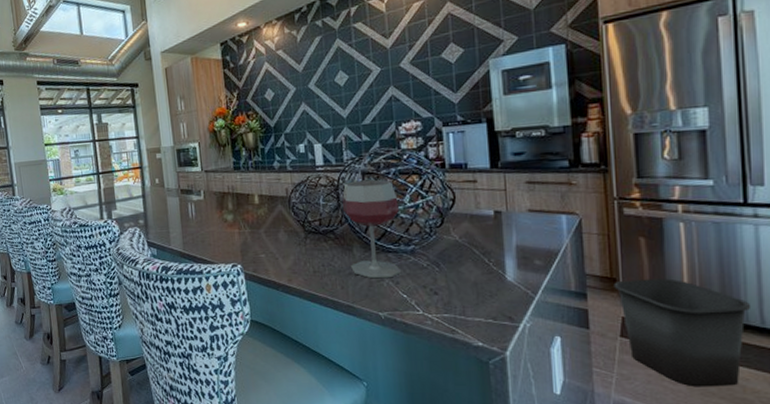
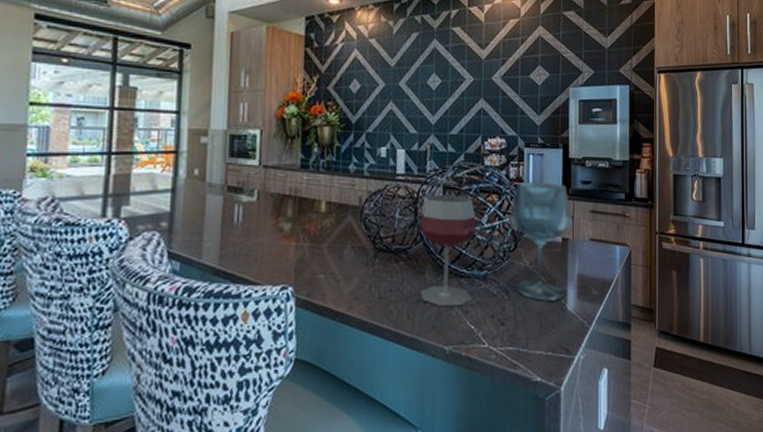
wine glass: none [433,158,505,272] -> present [510,181,573,301]
waste bin: present [613,278,752,387] -> none [651,310,744,414]

